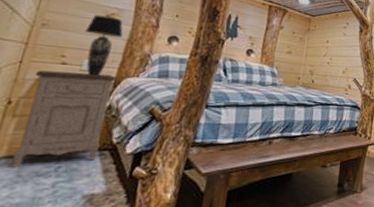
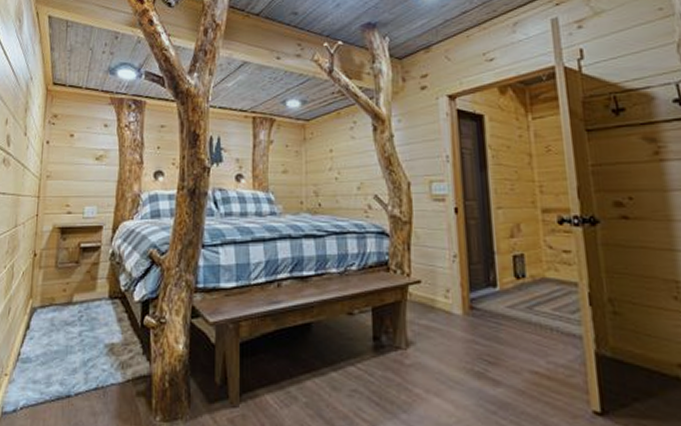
nightstand: present [12,70,118,168] -> none [46,220,116,317]
table lamp: present [84,14,123,76] -> none [80,159,112,223]

